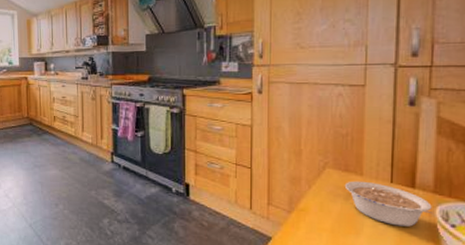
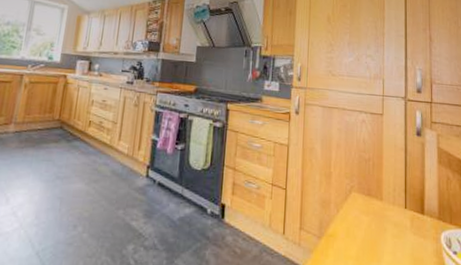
legume: present [344,181,433,227] -> none [367,205,439,254]

